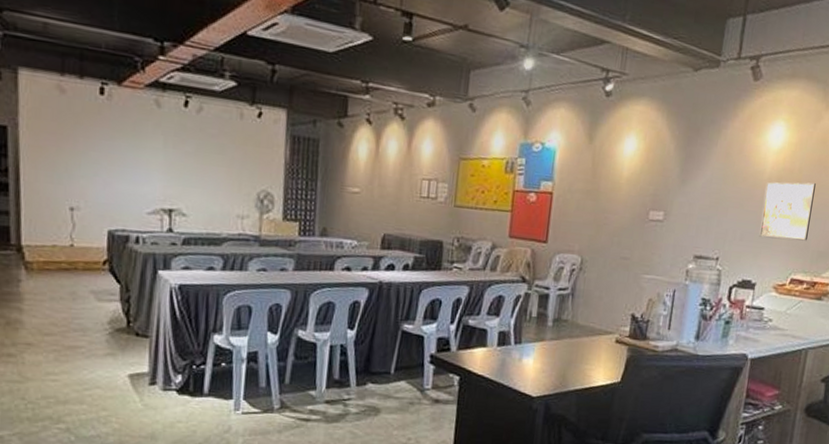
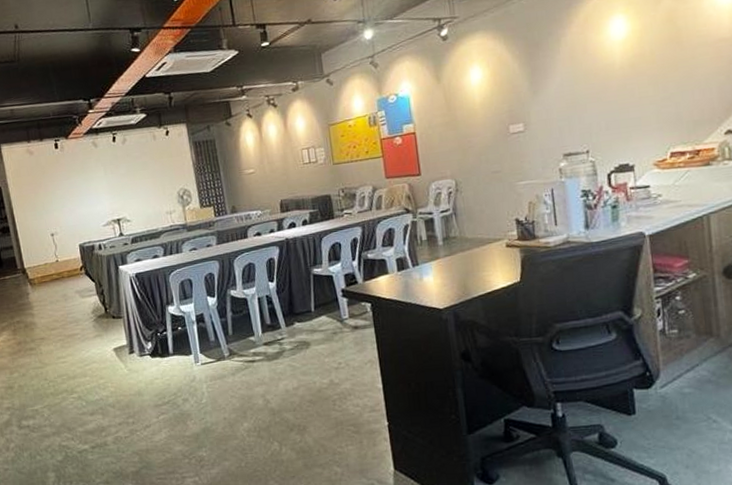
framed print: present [759,182,816,241] -> none [620,60,678,122]

